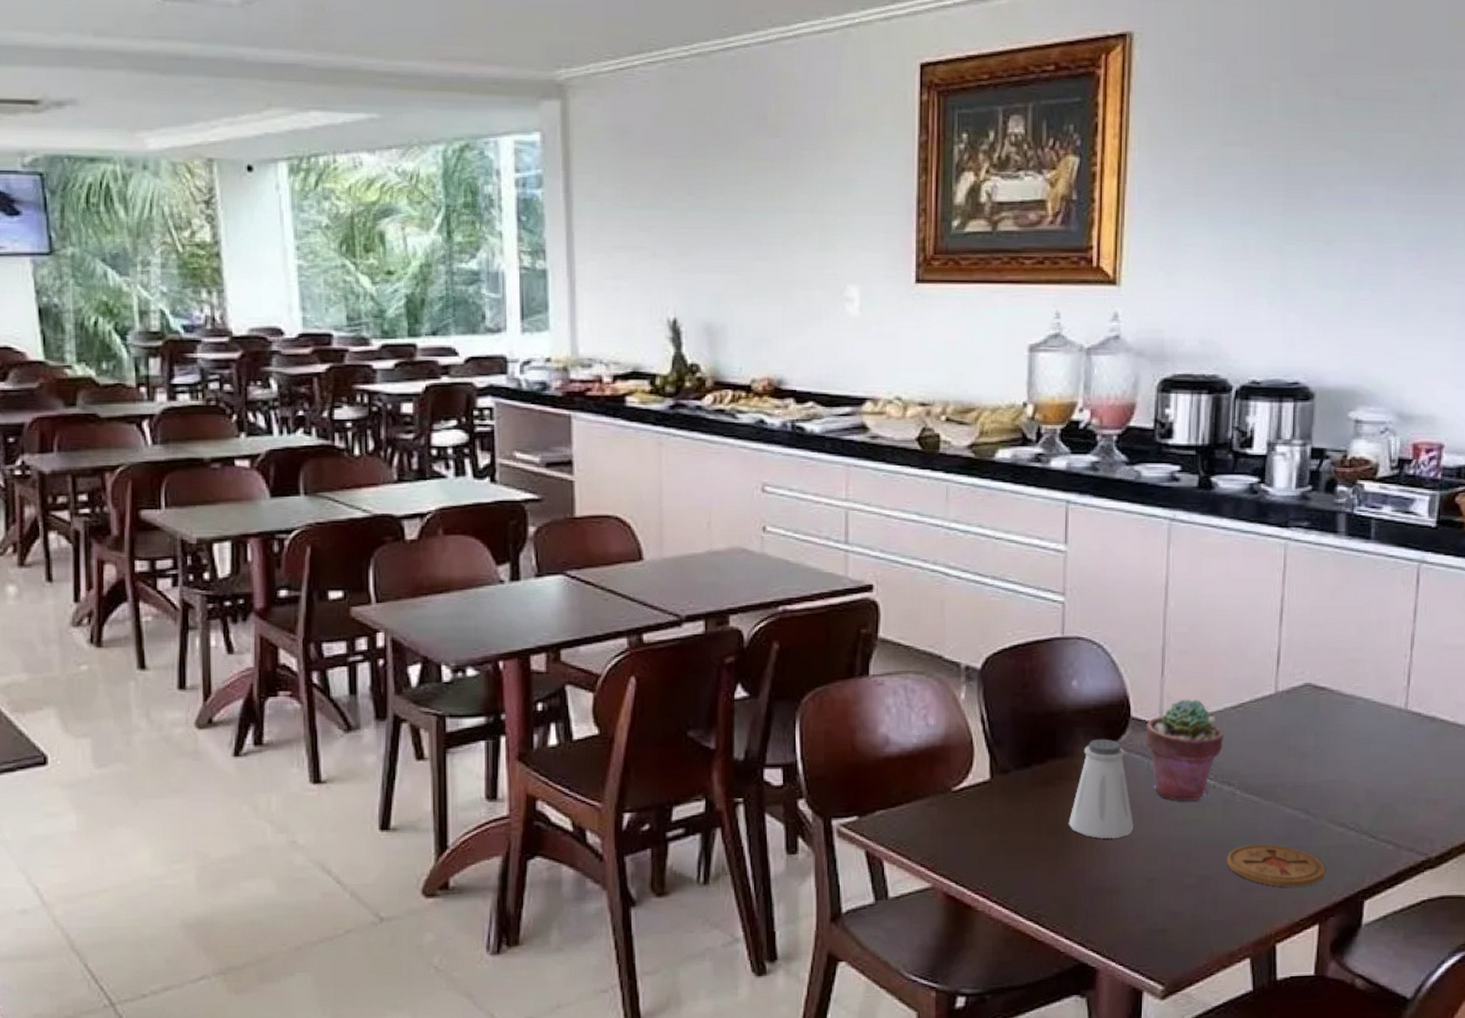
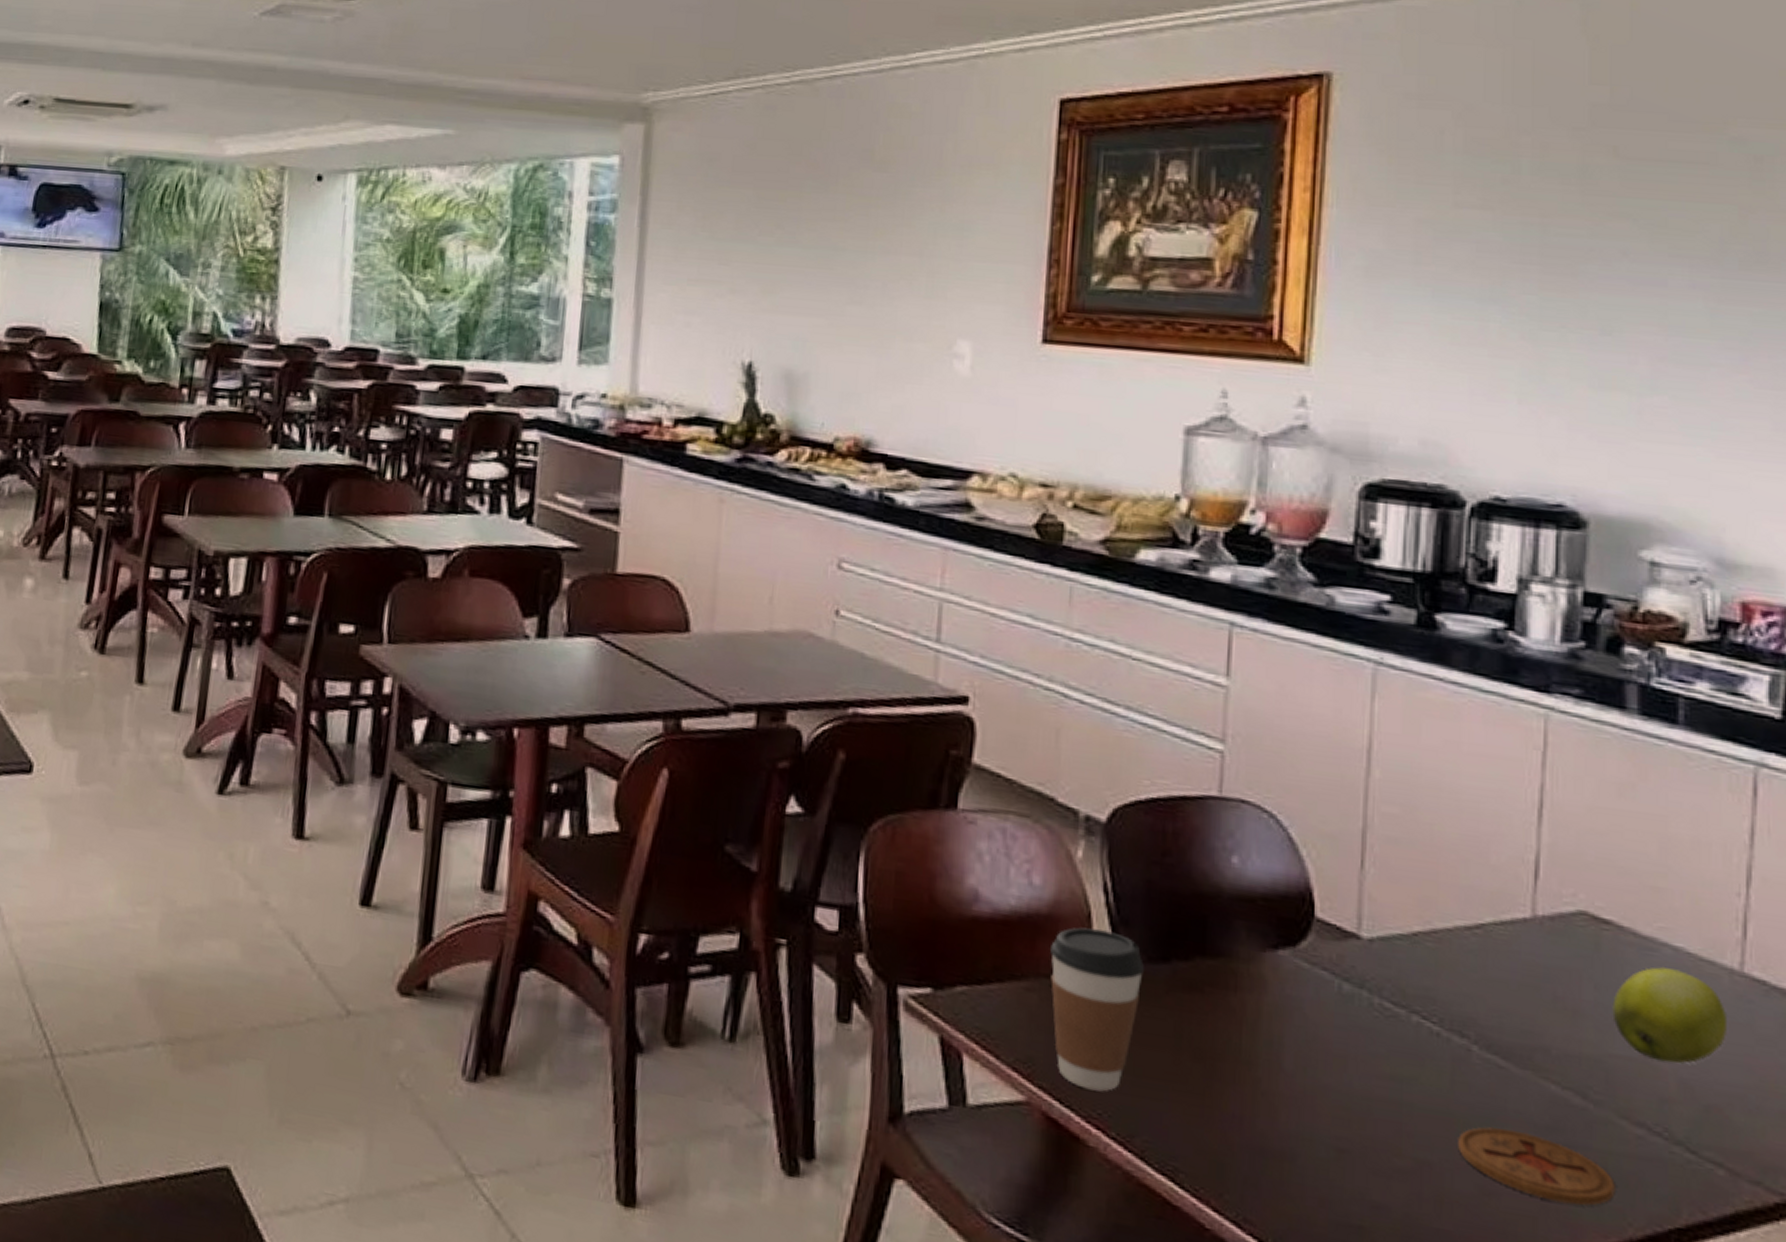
coffee cup: none [944,751,1013,870] -> present [1050,927,1145,1092]
saltshaker: present [1068,739,1134,839] -> none [1221,939,1317,1083]
potted succulent: present [1145,699,1224,801] -> none [1336,904,1454,1050]
apple: none [1325,715,1396,780] -> present [1612,967,1726,1064]

